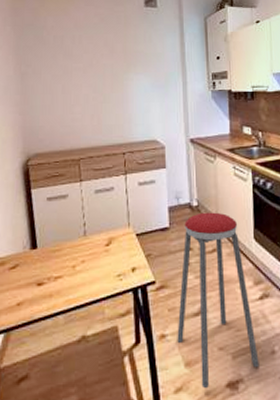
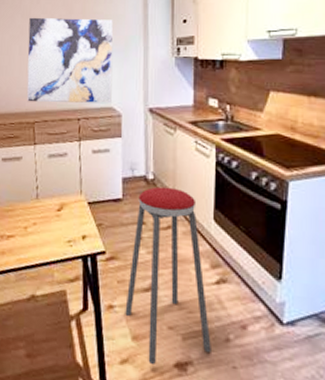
wall art: none [71,57,155,140] -> present [26,17,114,104]

